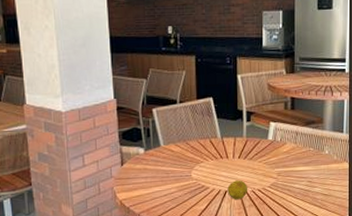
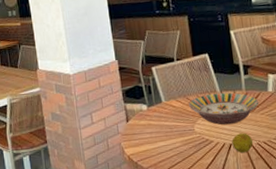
serving bowl: none [187,138,258,172] -> present [188,92,259,125]

